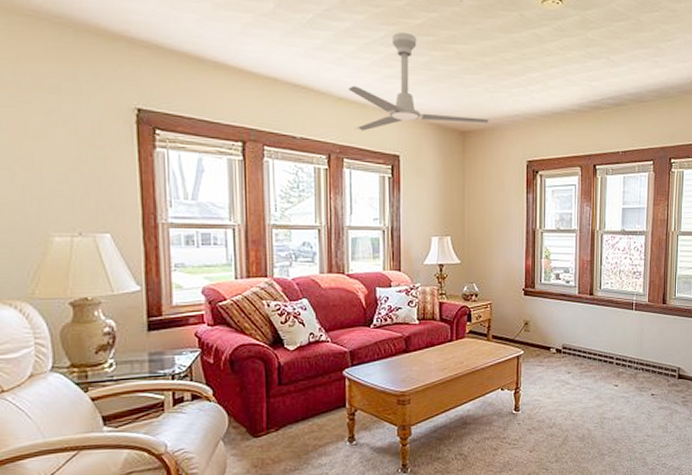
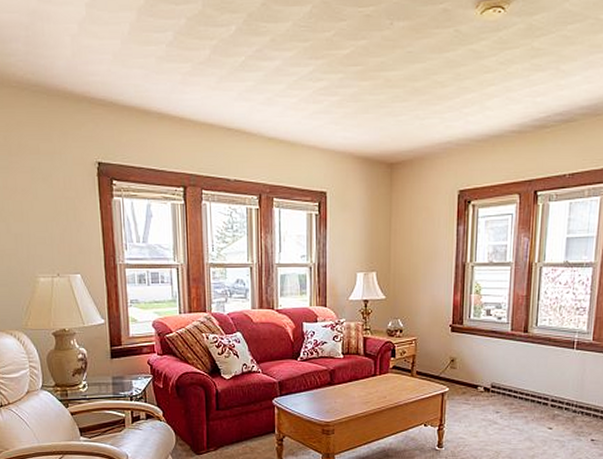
ceiling fan: present [348,31,491,131] -> none [278,64,420,169]

